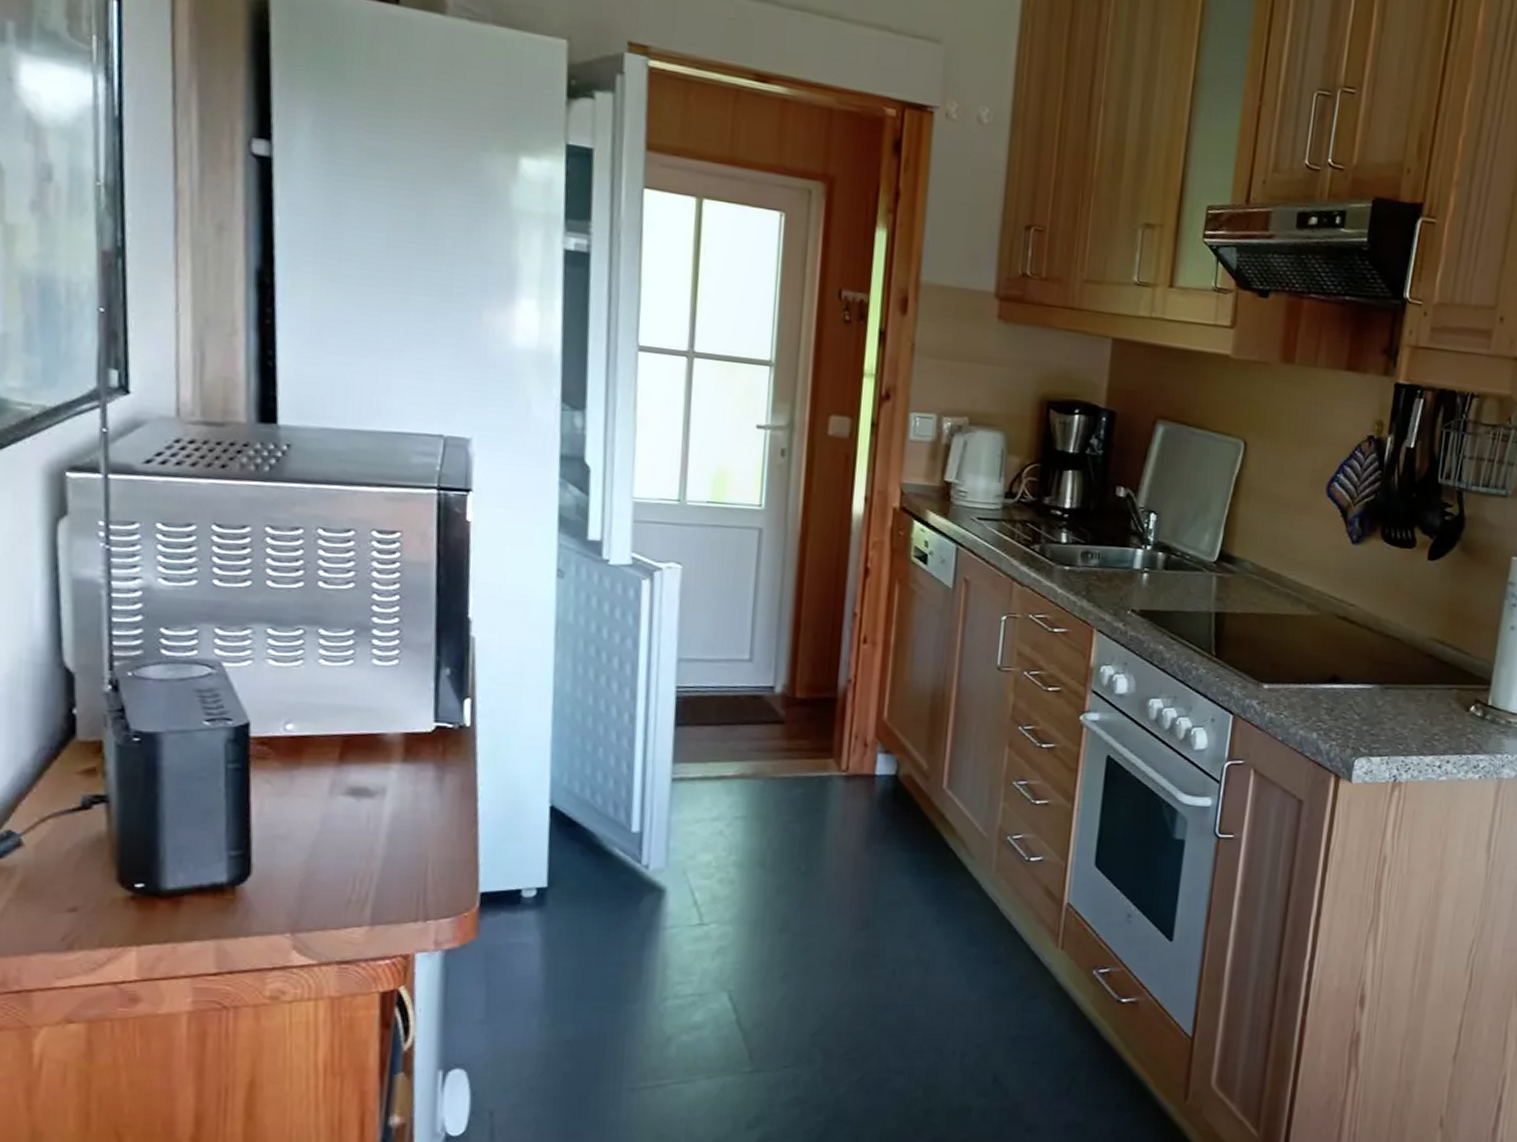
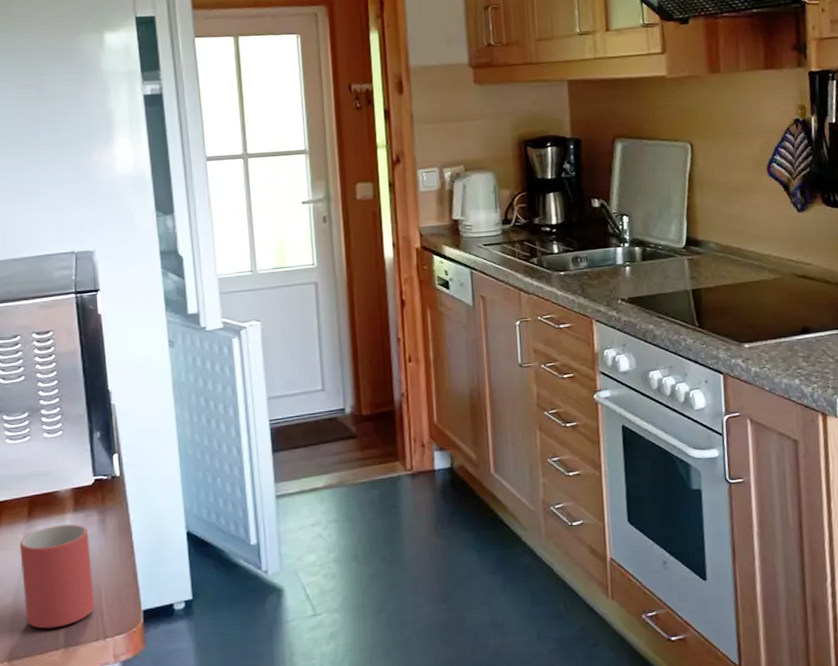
mug: none [322,775,420,900] -> present [19,524,95,629]

